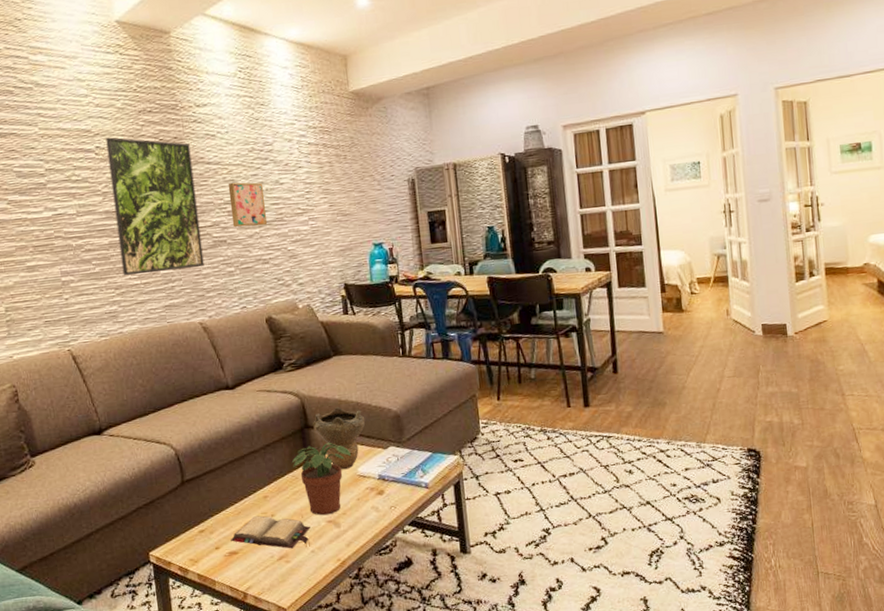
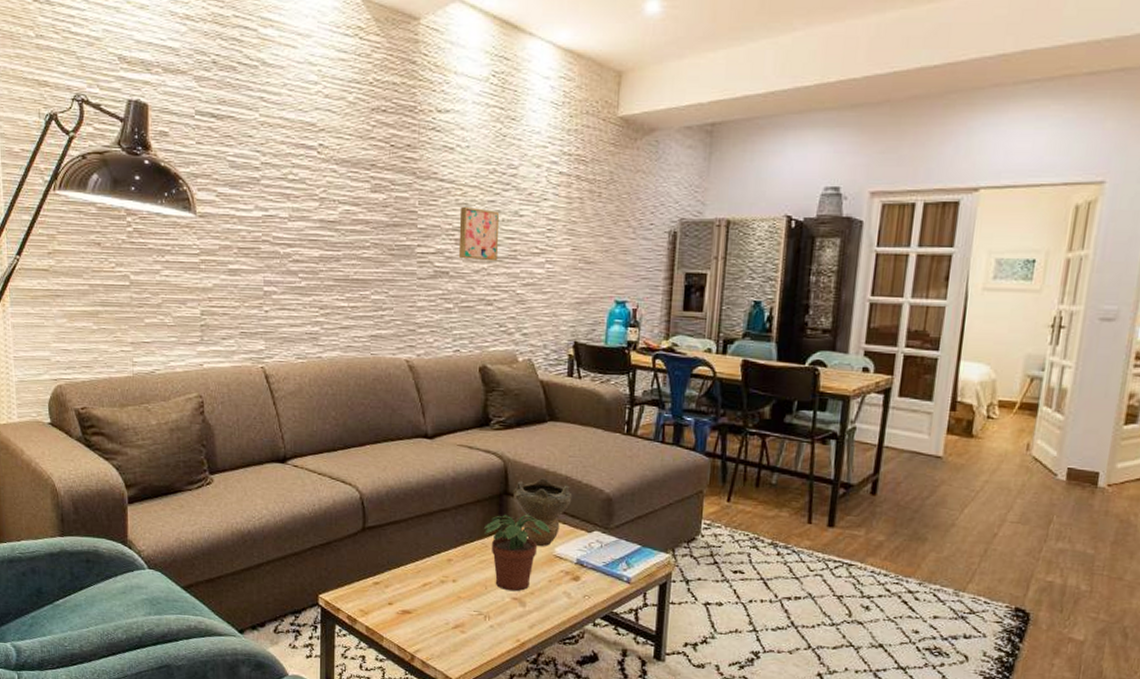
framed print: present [105,137,204,276] -> none [330,135,423,298]
hardback book: present [230,515,310,549] -> none [406,578,493,620]

